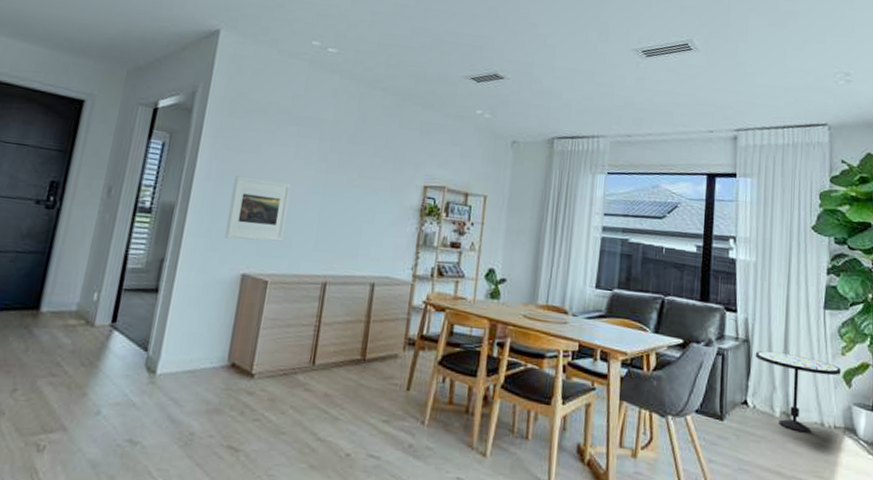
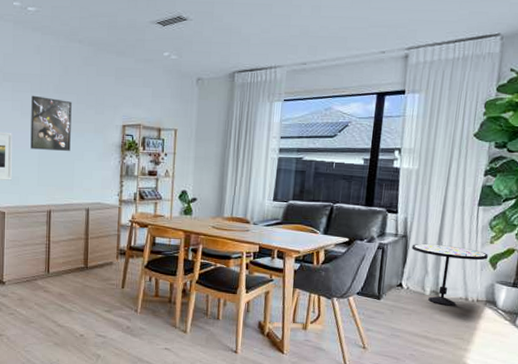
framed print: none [310,143,367,212] -> present [30,95,72,152]

